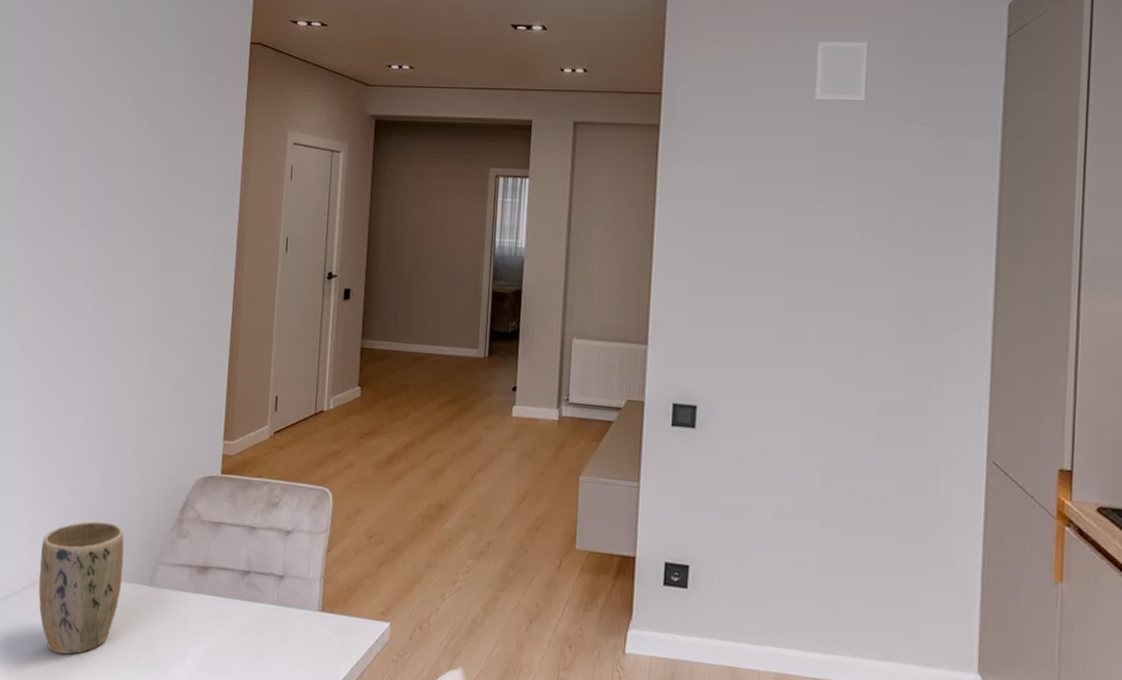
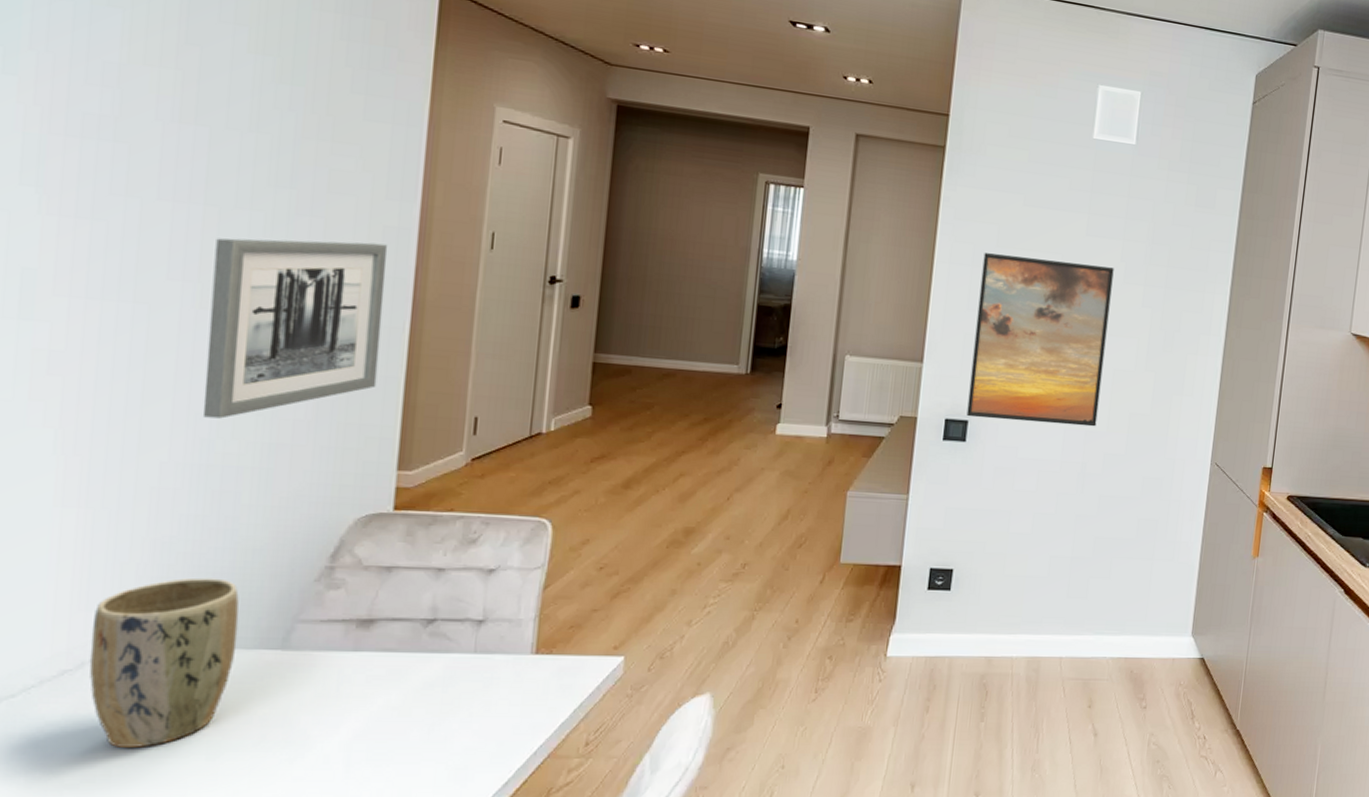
wall art: none [104,251,217,395] -> present [202,238,388,419]
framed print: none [695,229,849,415] -> present [966,253,1114,427]

